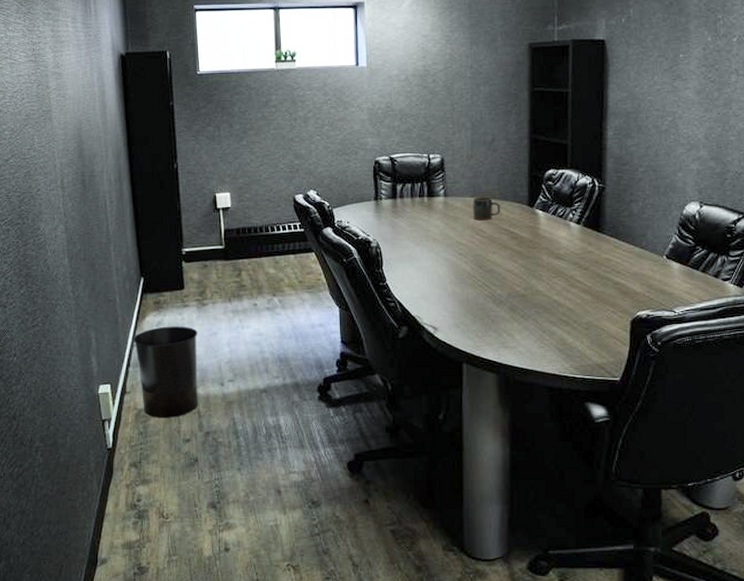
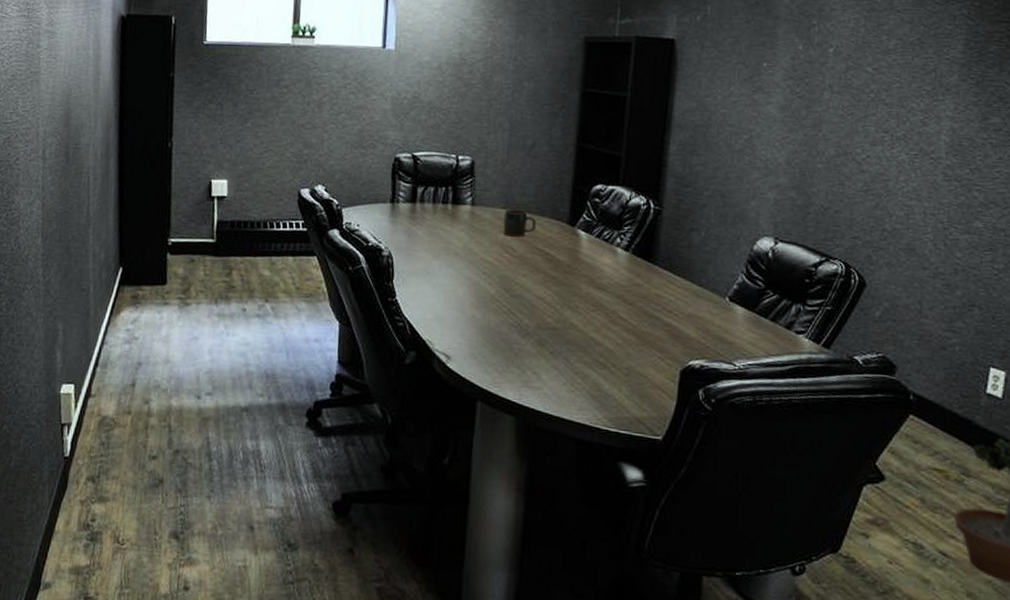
waste bin: present [133,326,199,418] -> none [104,324,177,430]

